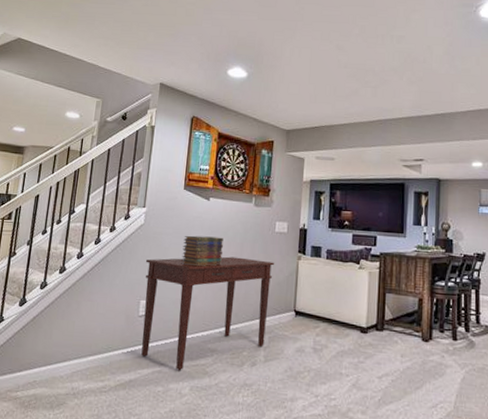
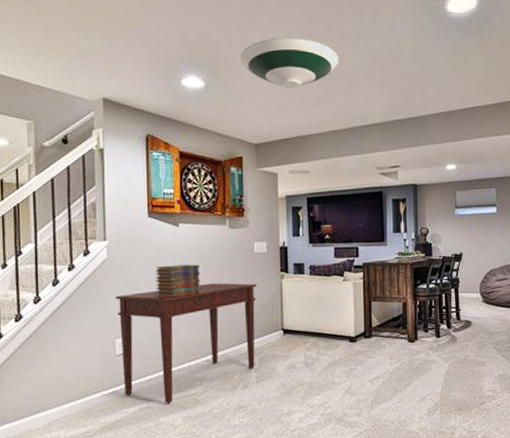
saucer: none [281,37,371,81] -> present [240,38,339,88]

